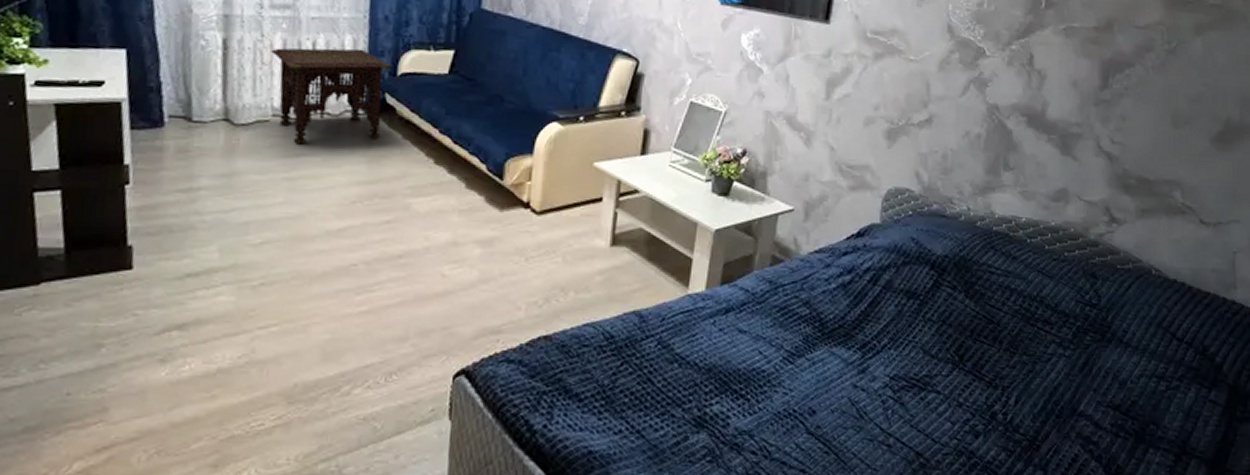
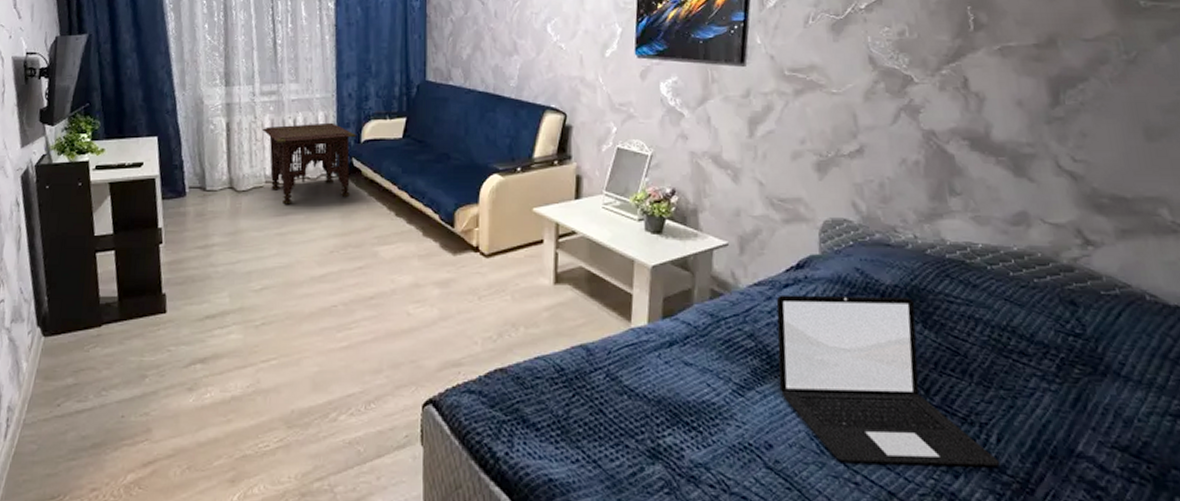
laptop: none [828,262,1015,425] -> present [776,294,1001,466]

